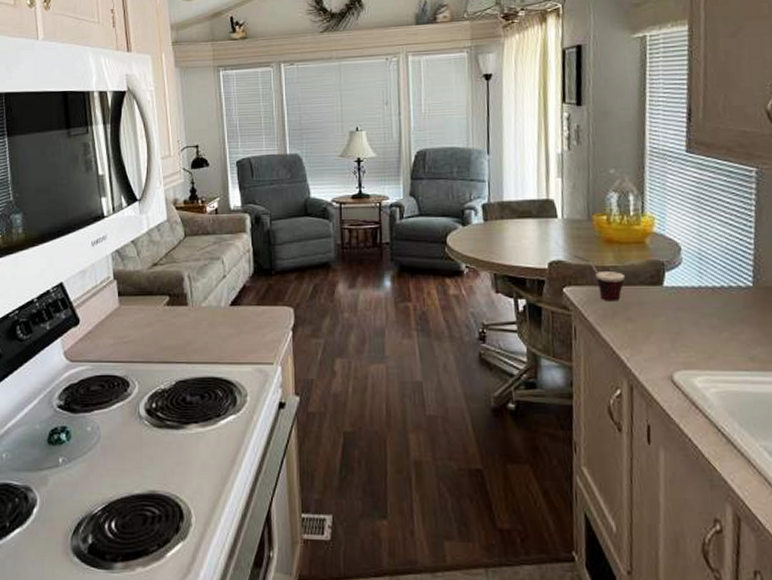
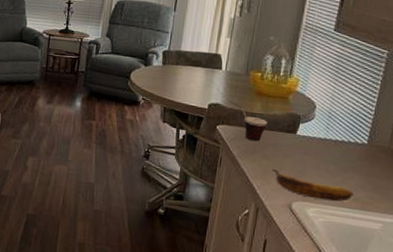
banana: none [641,333,748,365] -> present [272,169,353,202]

